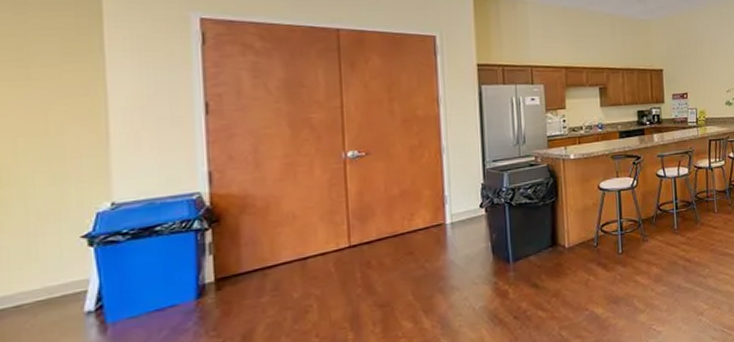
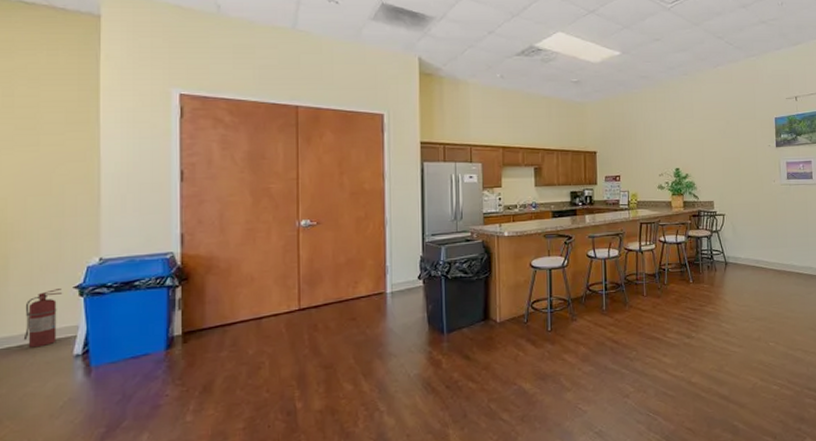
fire extinguisher: none [20,239,68,308] -> present [23,289,63,348]

